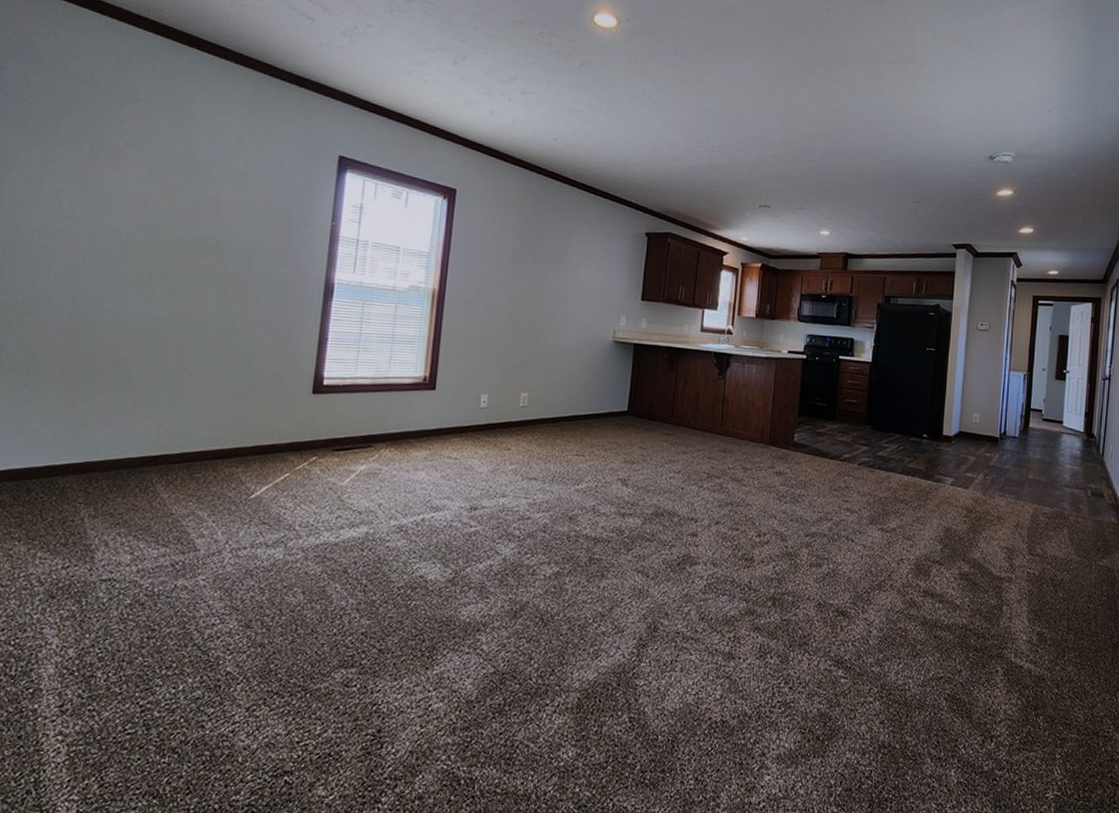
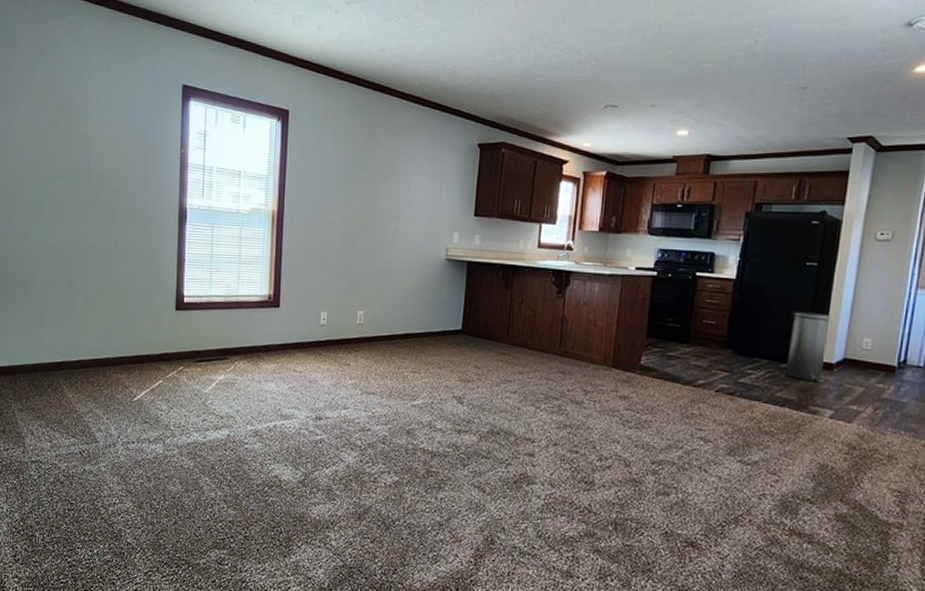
pedal bin: none [915,390,947,453] -> present [786,311,831,382]

